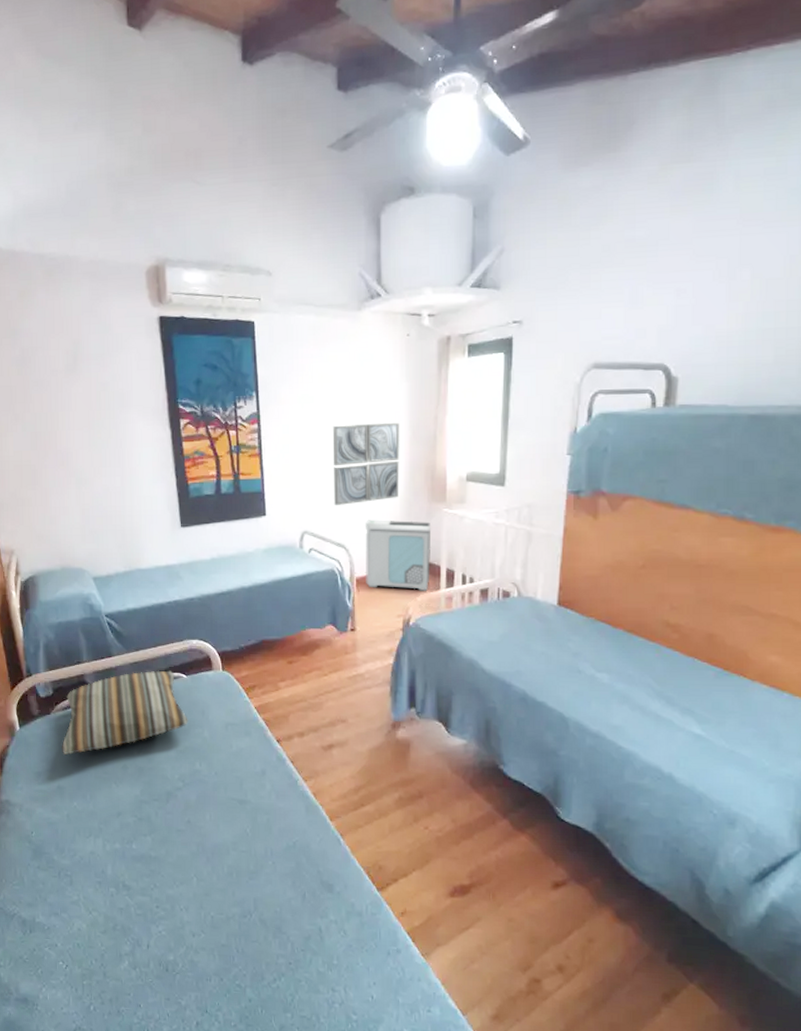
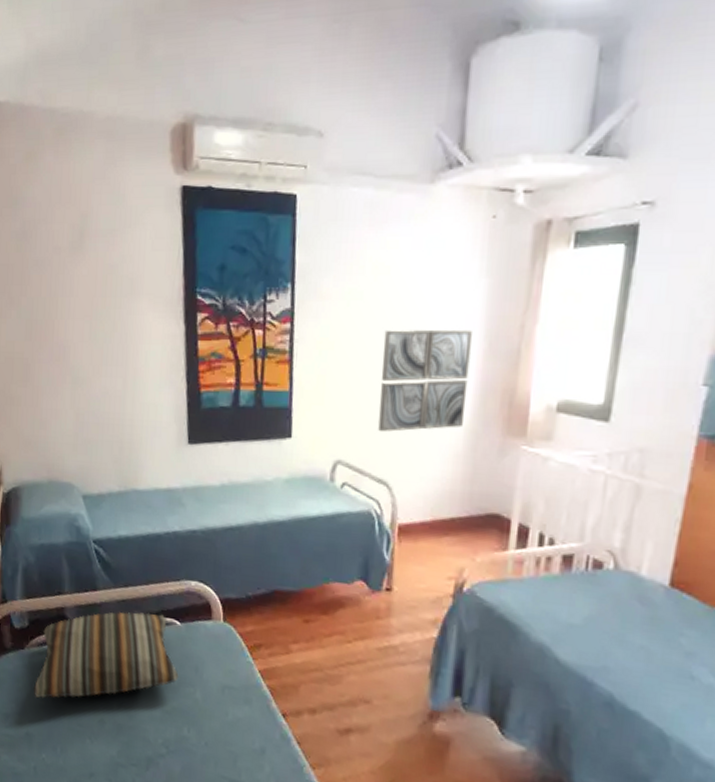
air purifier: present [365,520,432,591] -> none [410,452,504,550]

